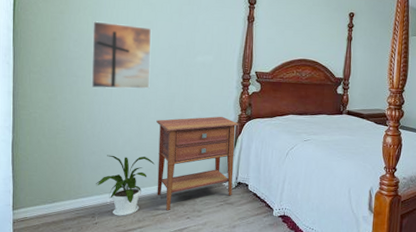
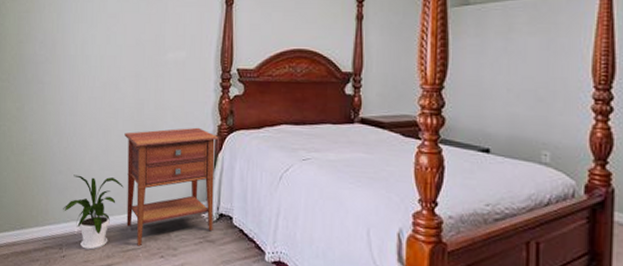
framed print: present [90,21,152,89] -> none [56,18,118,97]

